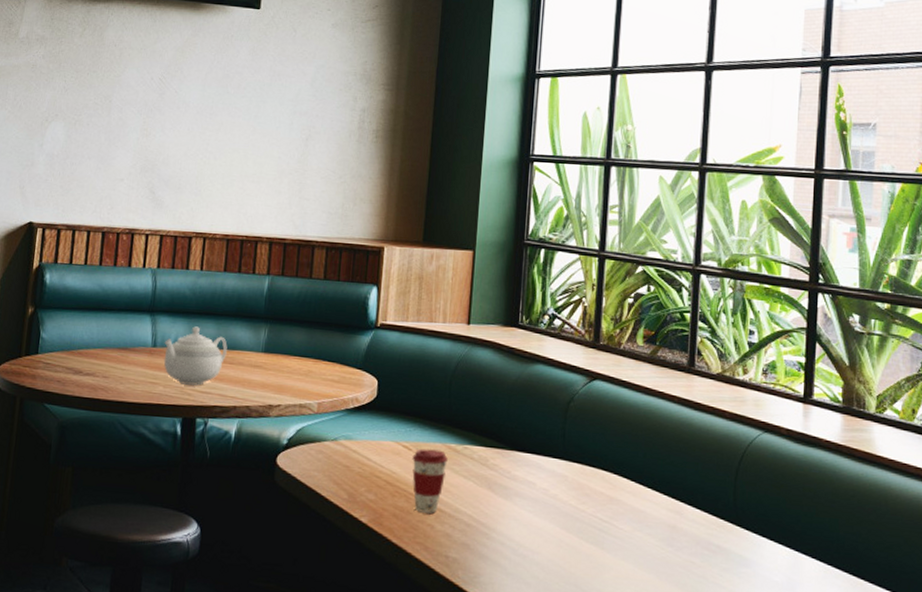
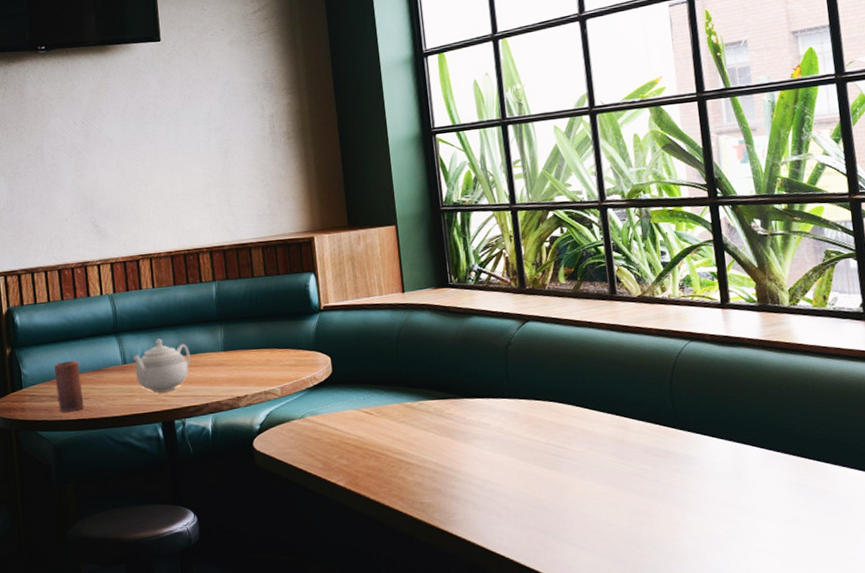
candle: none [73,332,104,388] -> present [53,360,84,412]
coffee cup: present [412,449,448,514] -> none [374,410,407,469]

